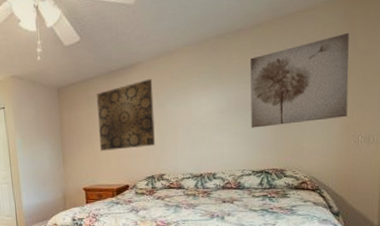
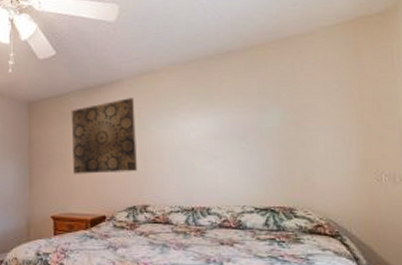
wall art: present [250,32,349,128] -> none [244,59,364,158]

